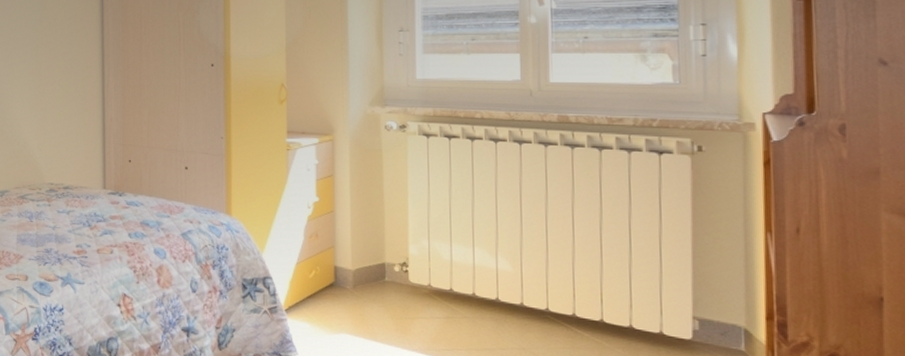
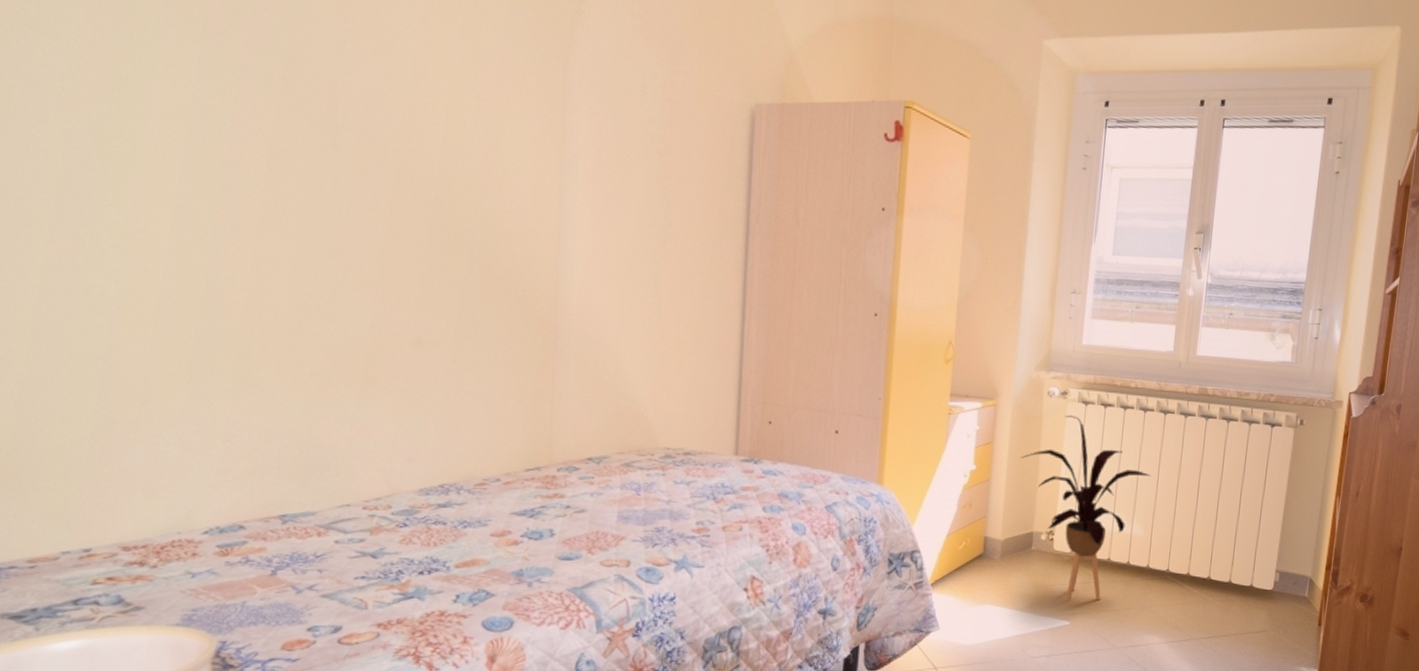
house plant: none [364,147,513,337] -> present [1021,414,1151,601]

